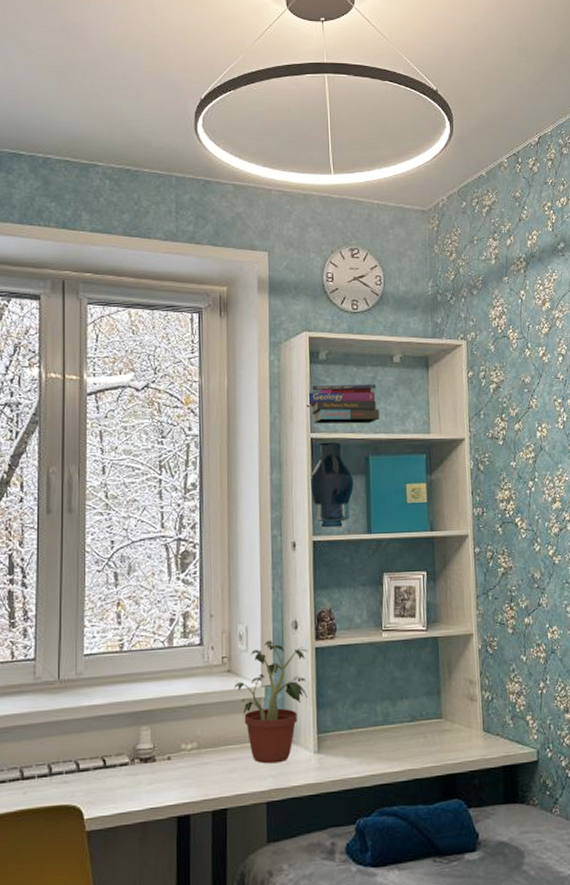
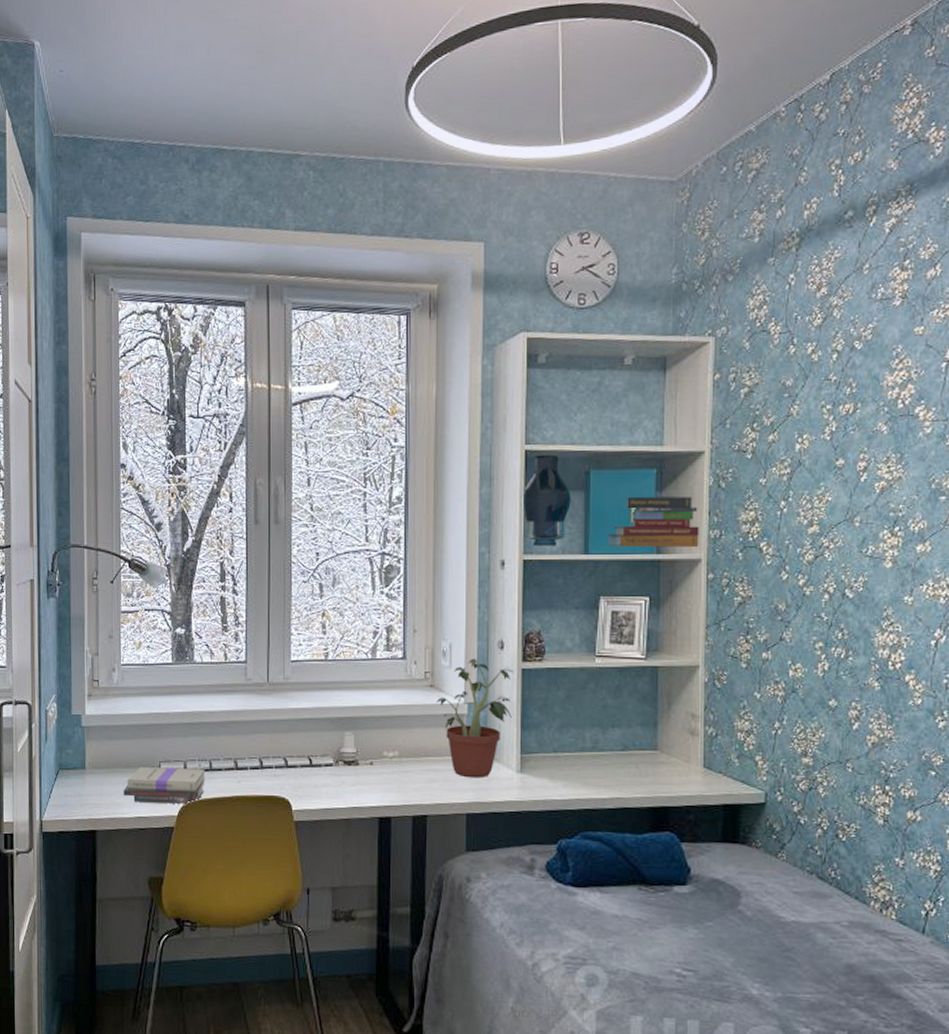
books: present [306,384,380,425] -> none [521,390,604,435]
books: none [388,479,466,526] -> present [608,496,699,547]

